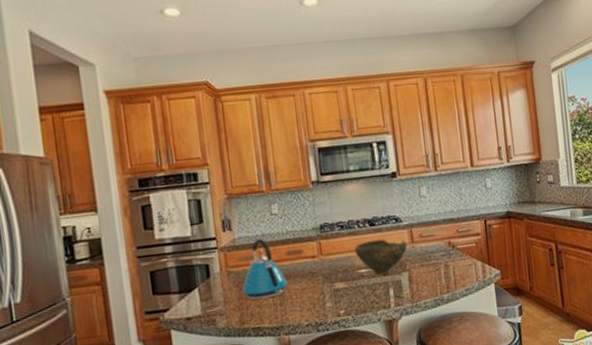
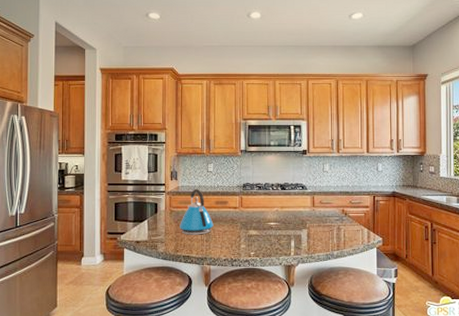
bowl: present [354,239,407,276] -> none [268,201,309,229]

